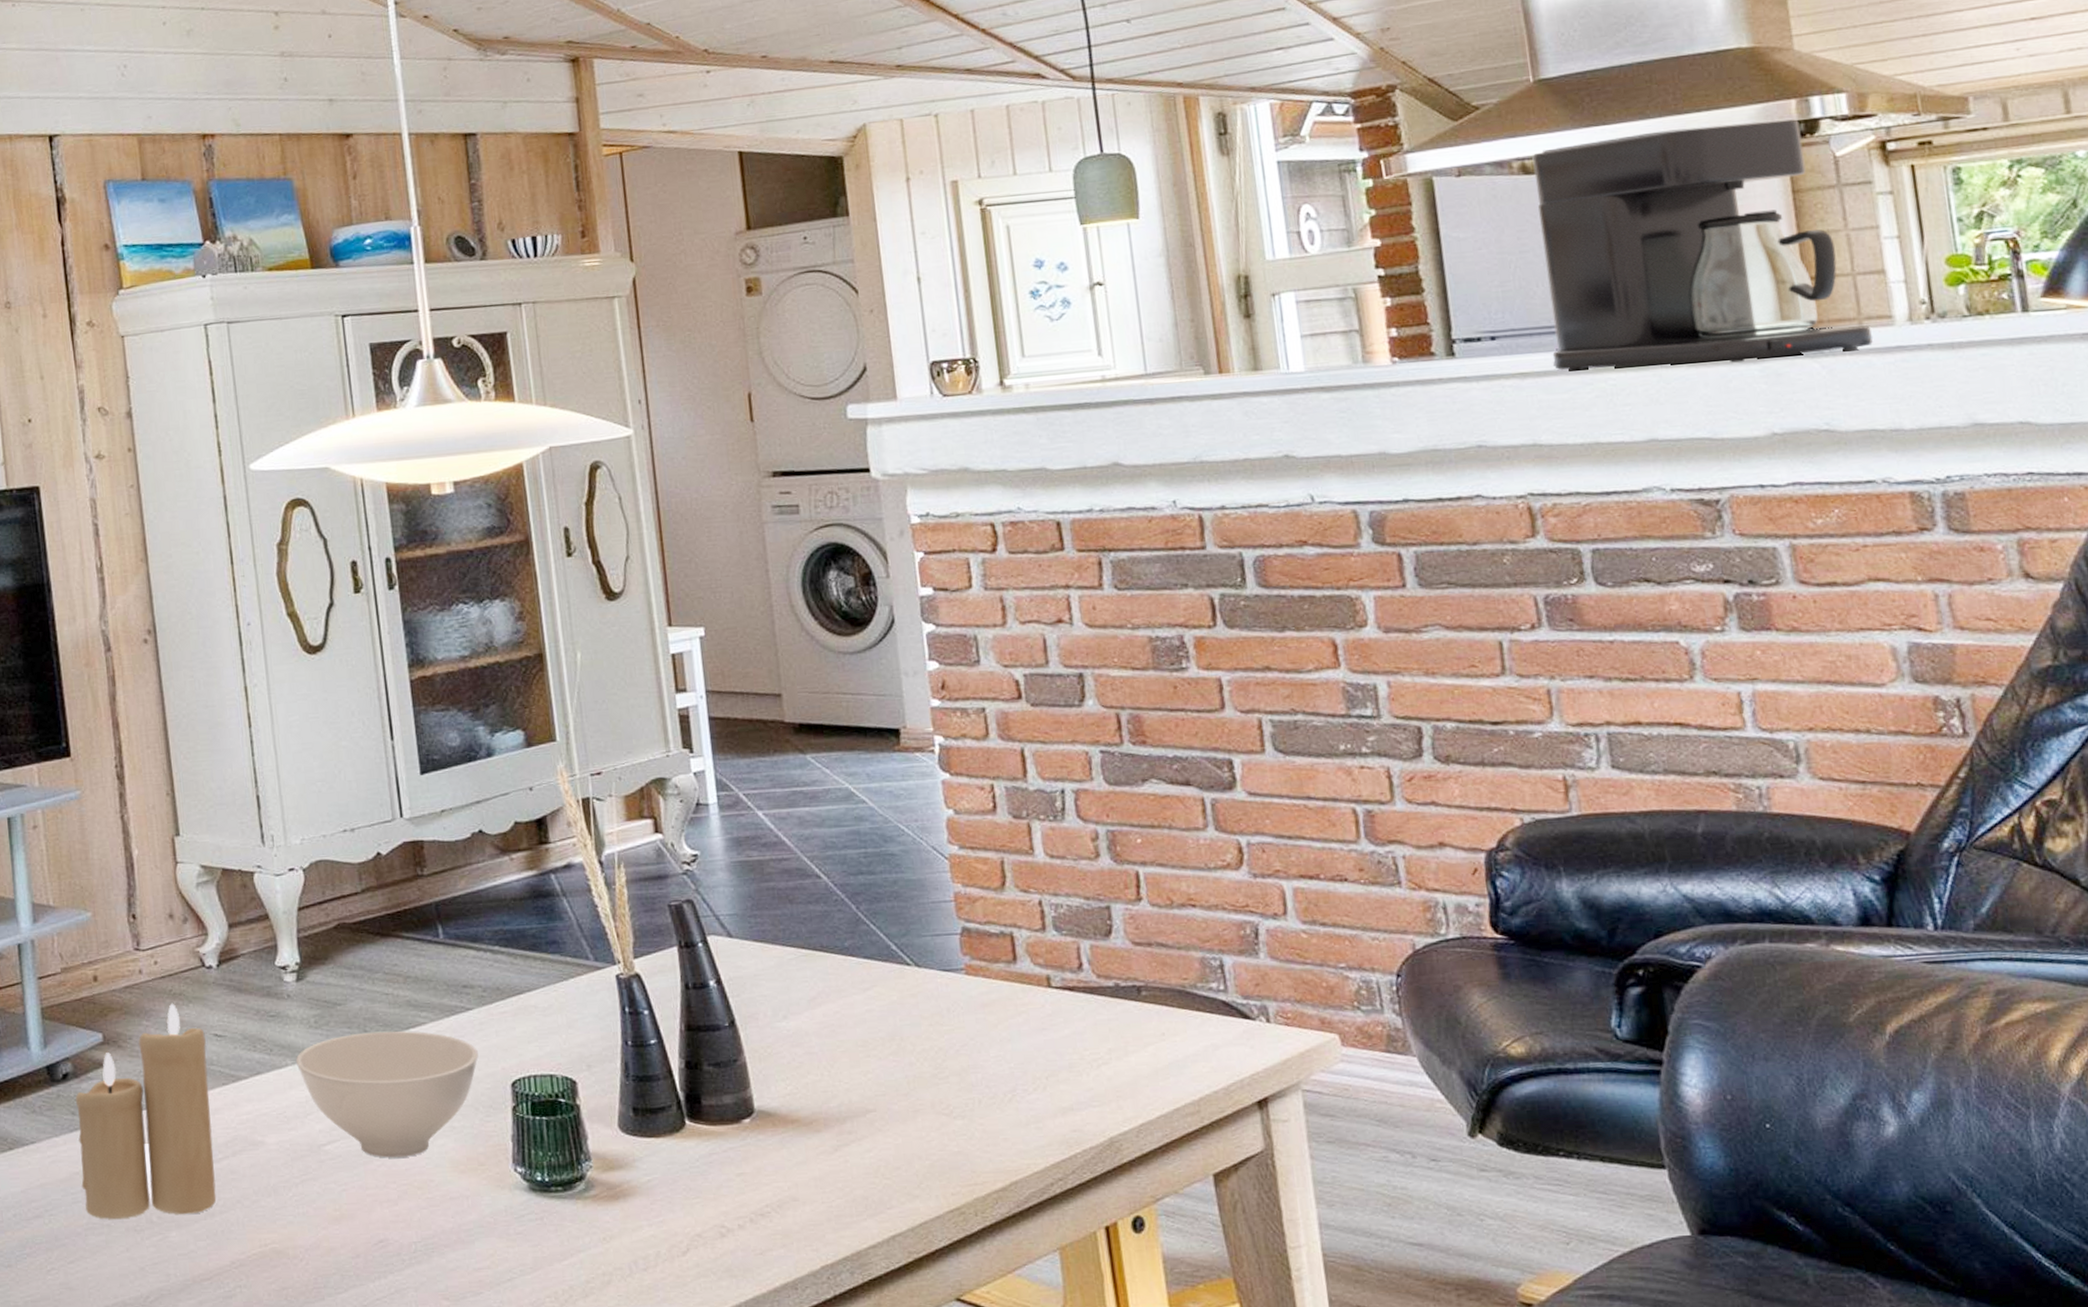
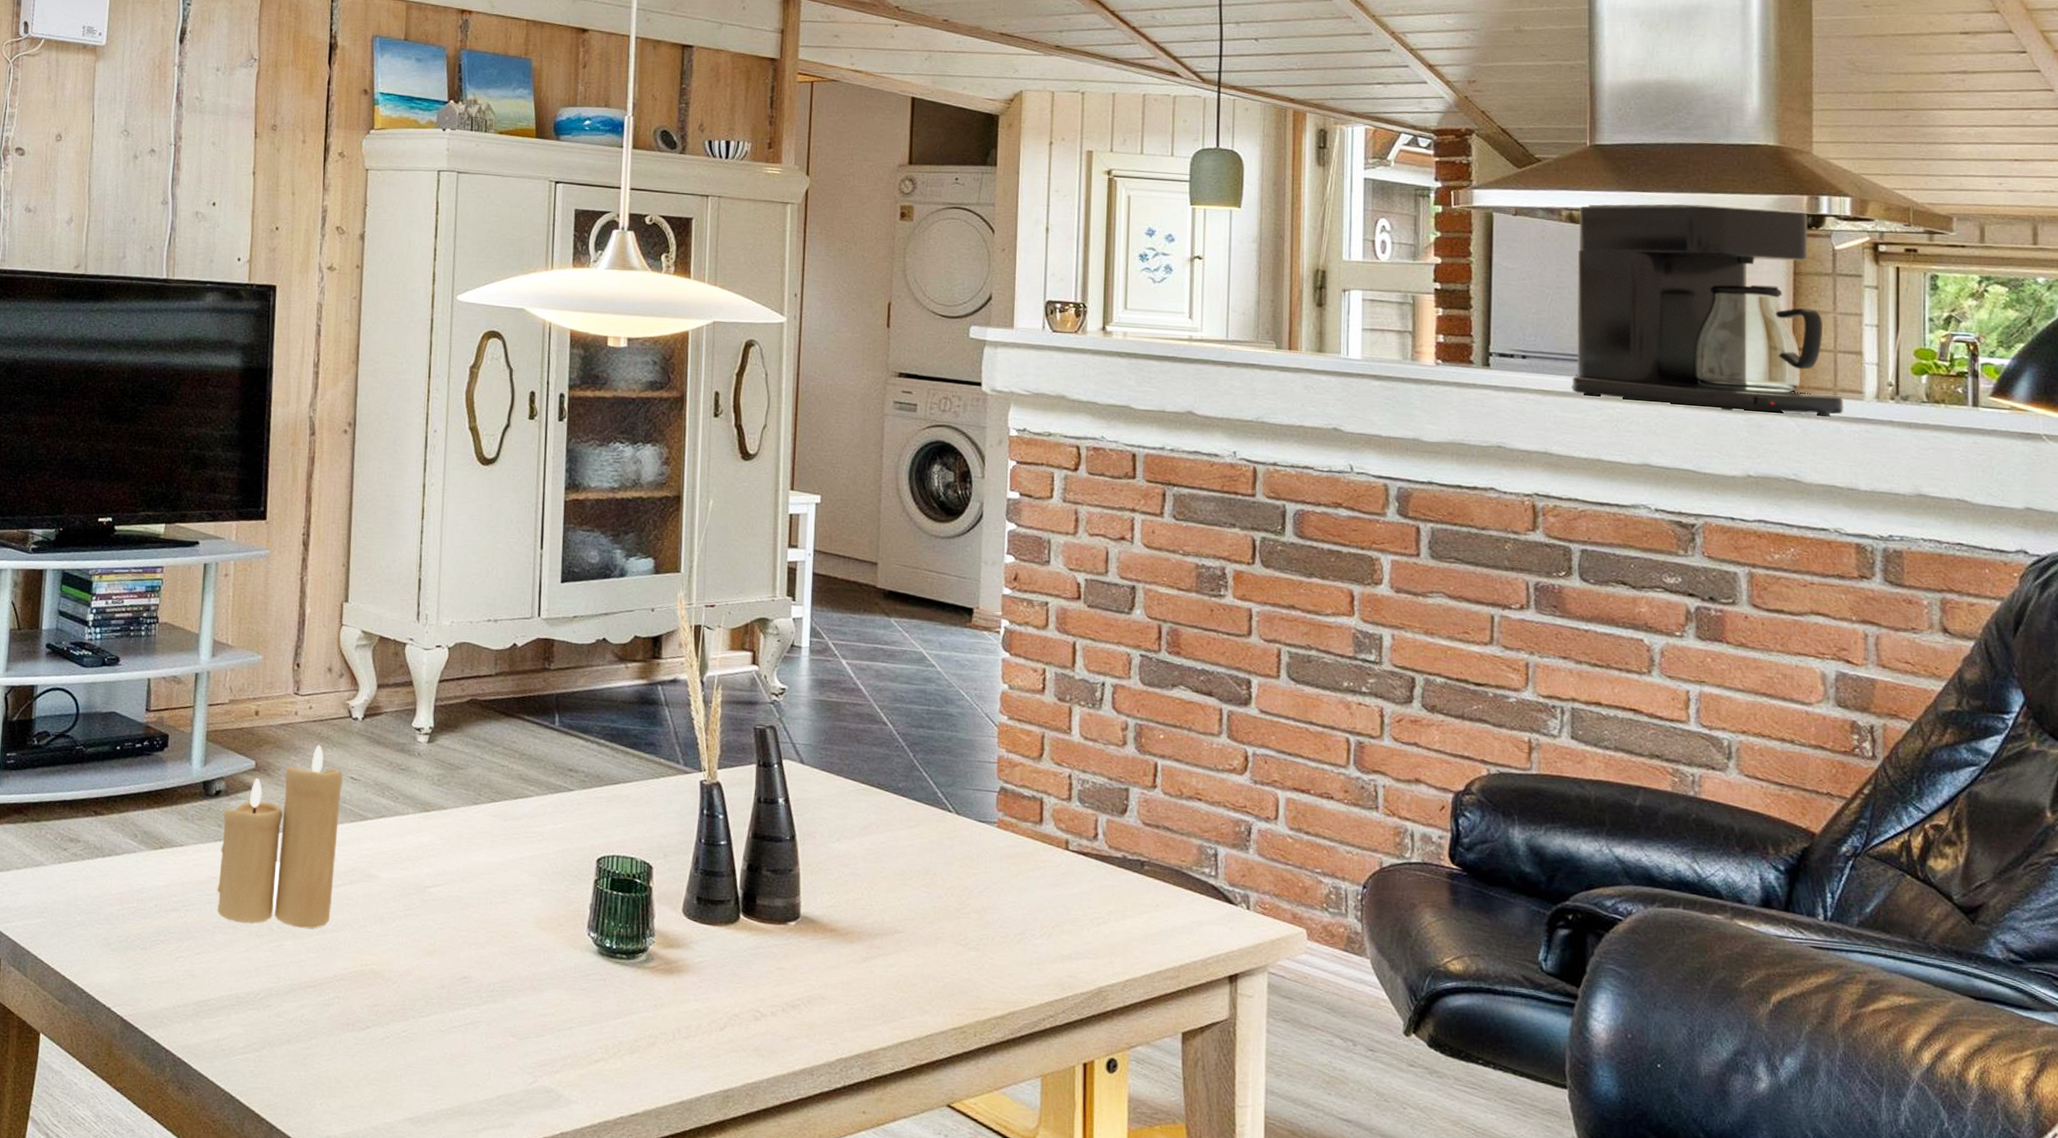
bowl: present [295,1030,478,1158] -> none [416,795,573,909]

